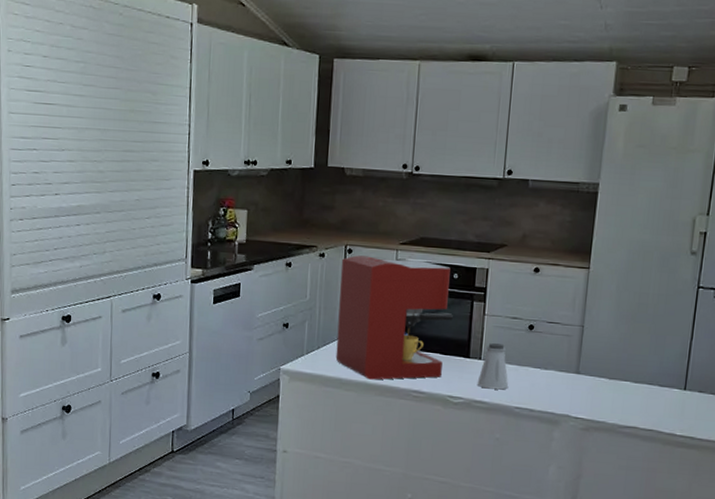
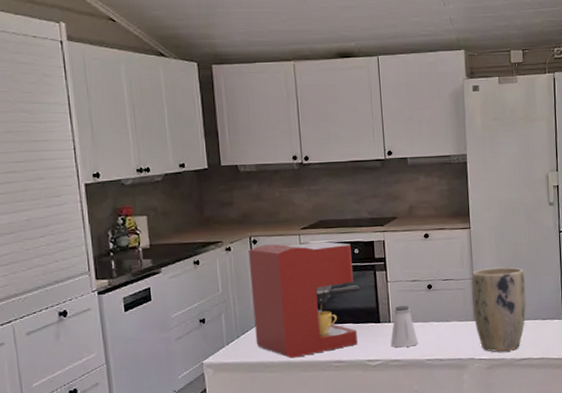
plant pot: none [577,316,646,414] -> present [471,267,526,352]

